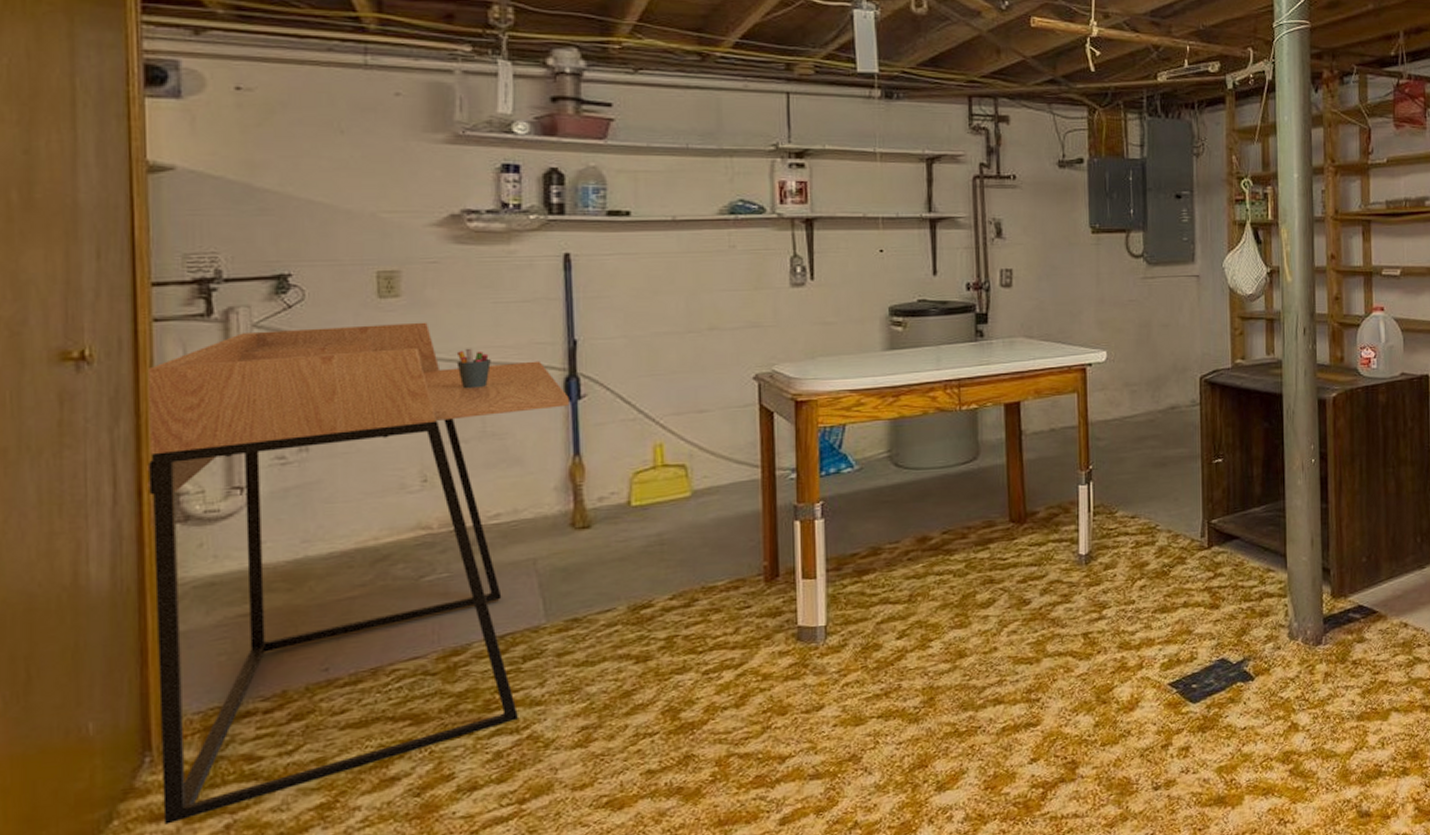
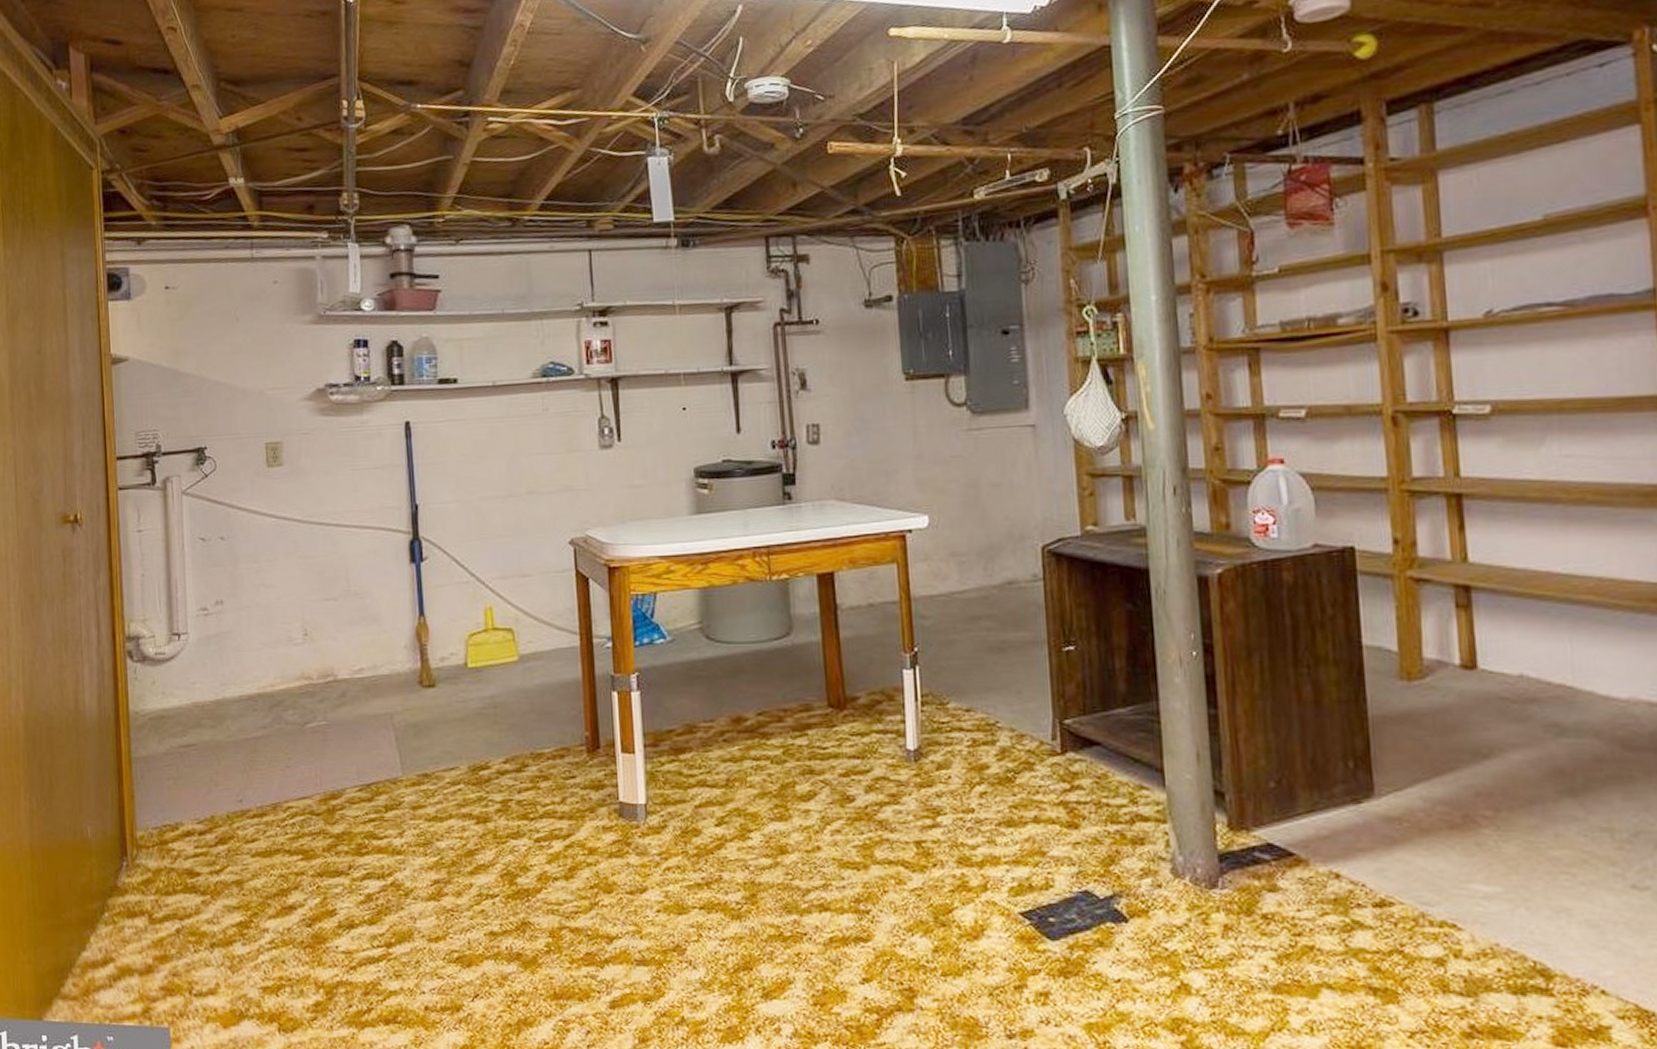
desk: present [147,322,569,825] -> none [117,488,414,922]
pen holder: present [456,348,491,389] -> none [325,512,352,550]

